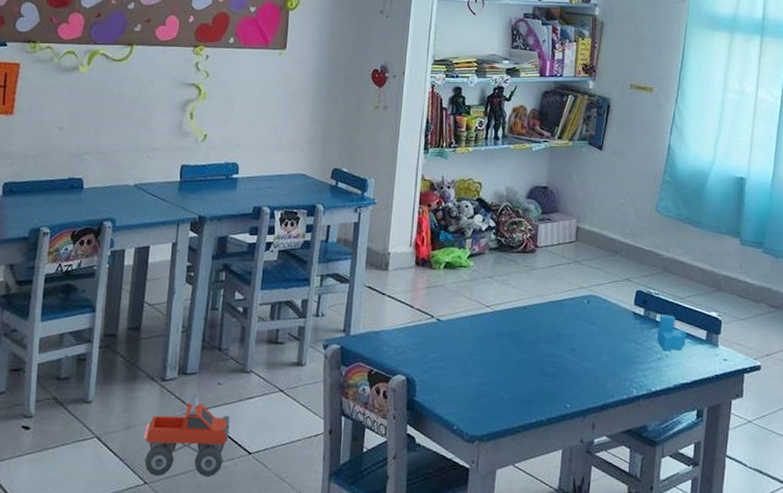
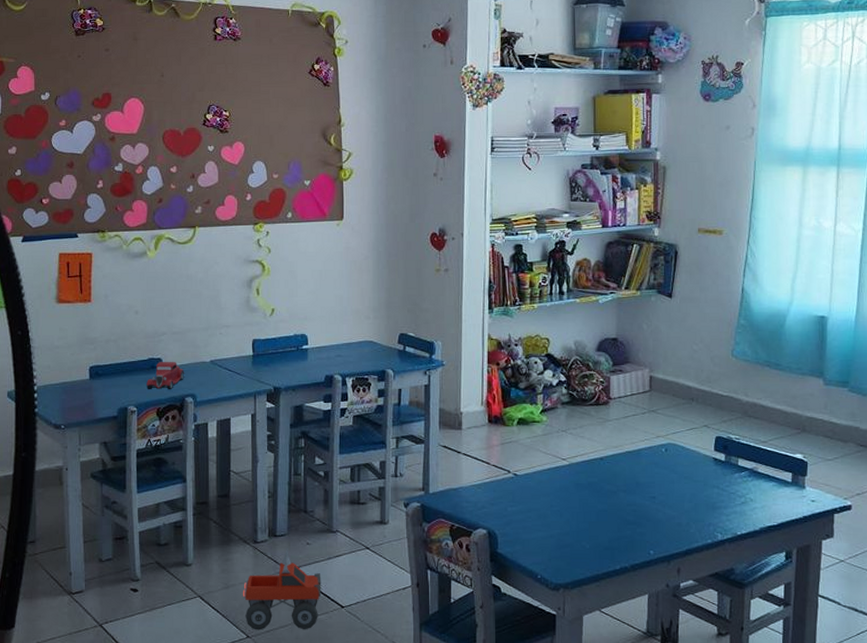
toy car: none [63,182,106,213] -> present [146,362,185,390]
toy block: present [657,315,686,352] -> none [740,459,771,495]

